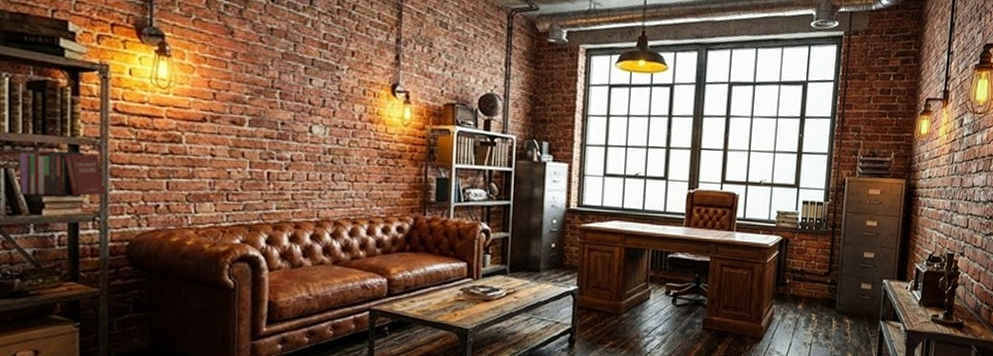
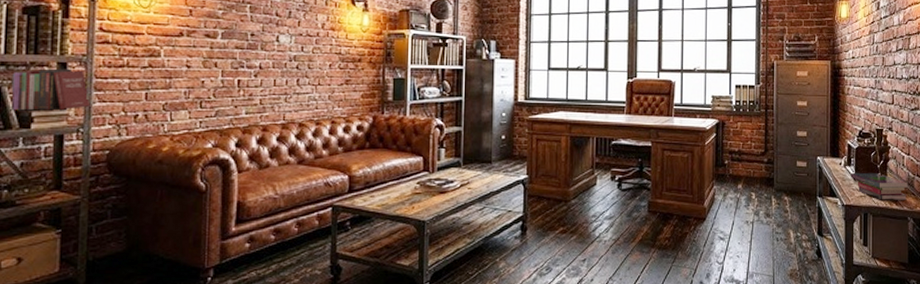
books: none [916,297,975,329] -> present [850,172,908,201]

